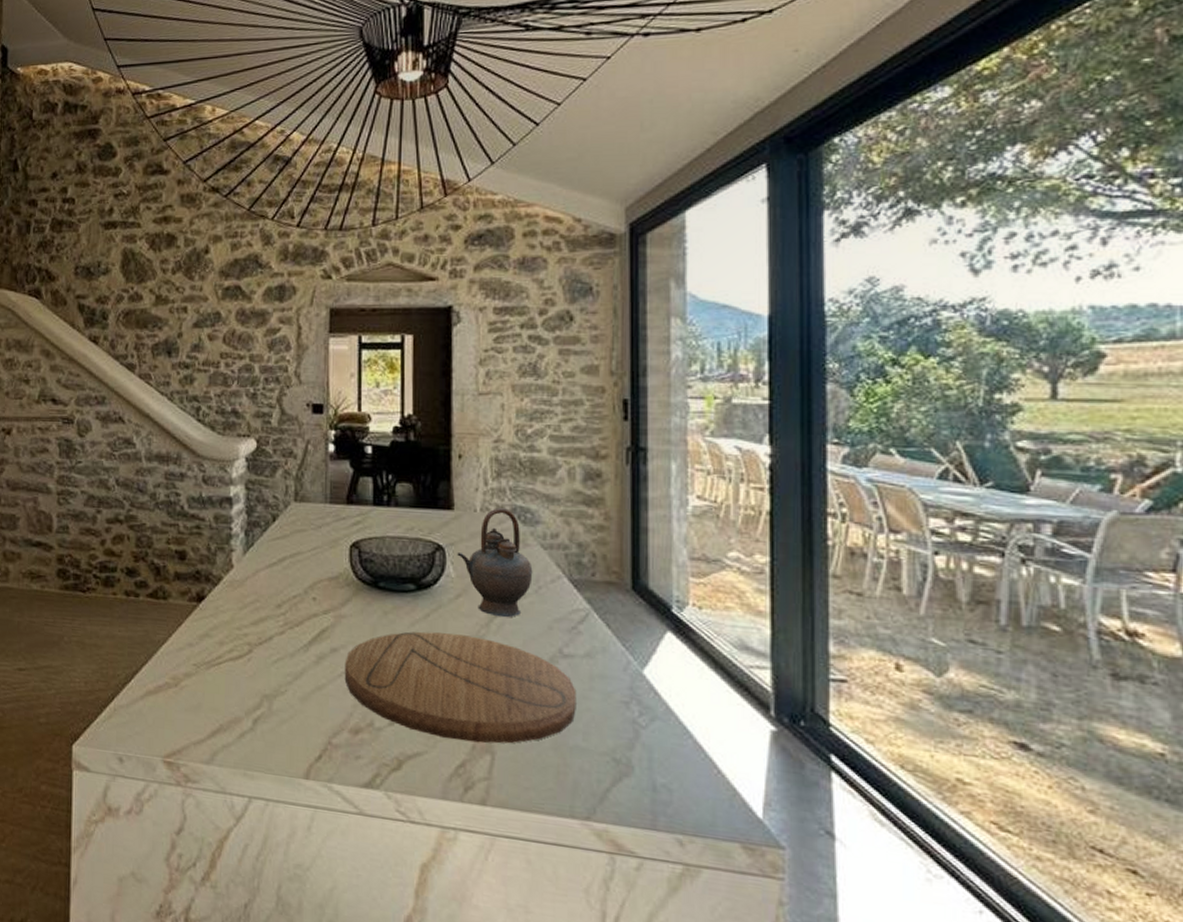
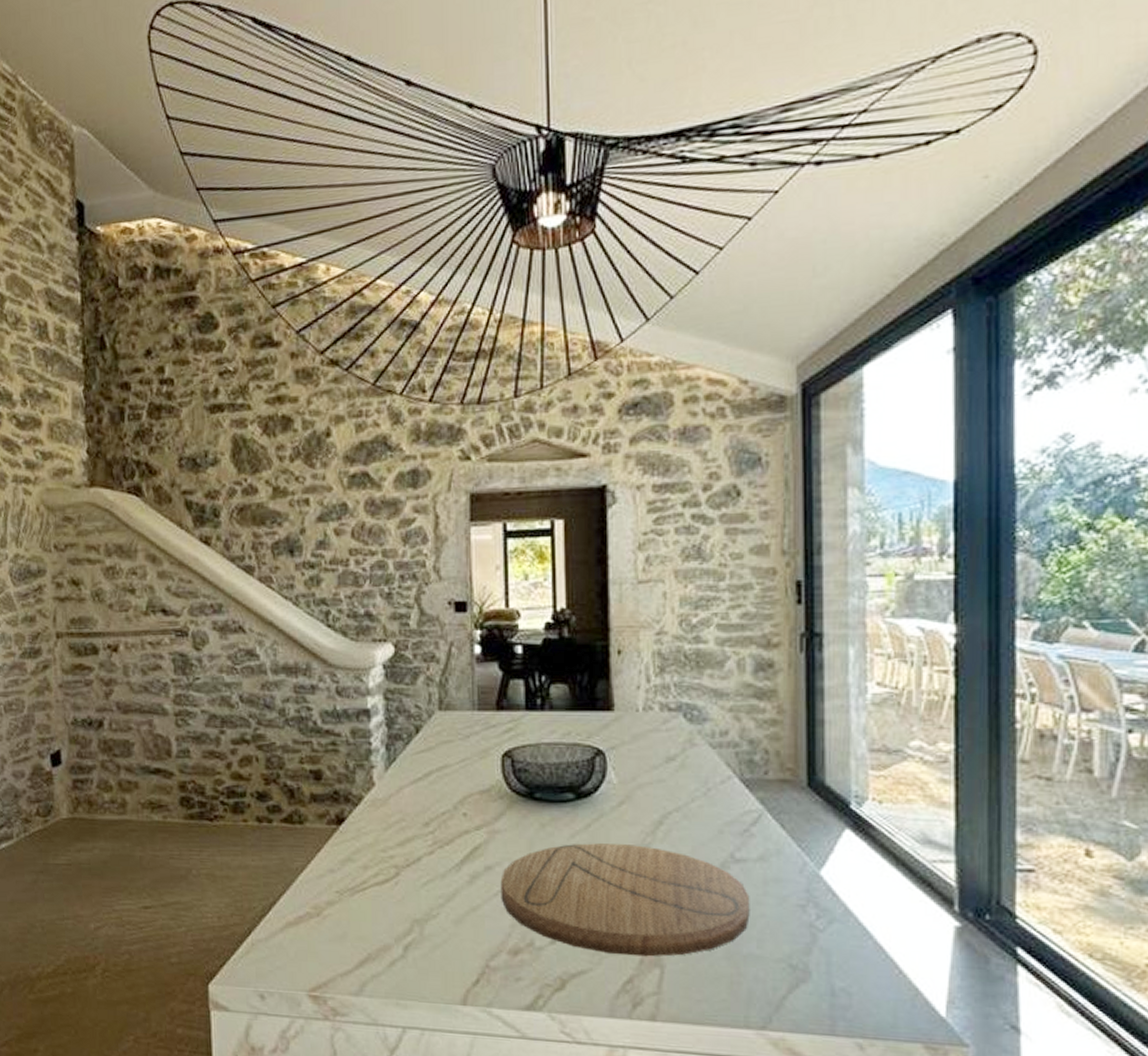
teapot: present [457,508,533,618] -> none [618,706,701,824]

